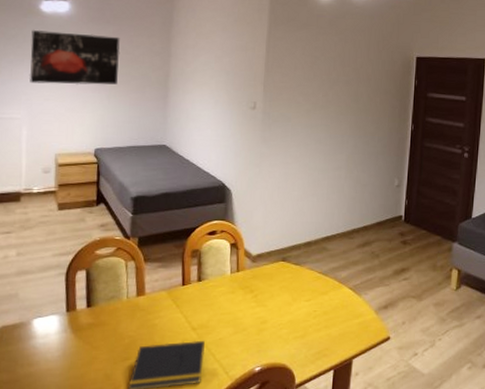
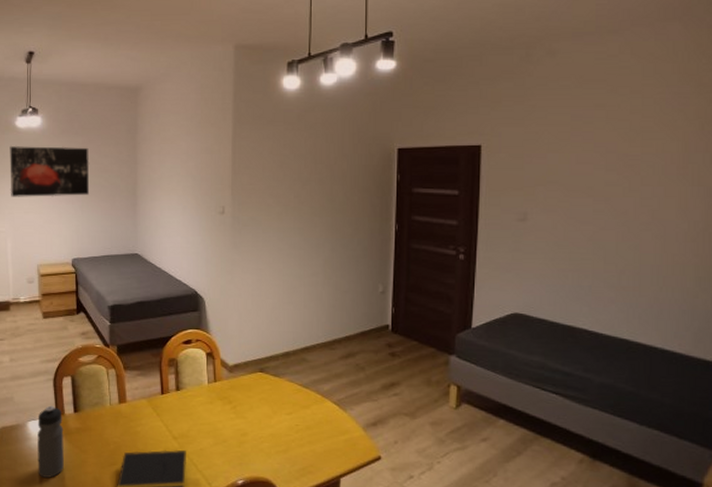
water bottle: none [41,301,74,378] -> present [38,405,64,478]

